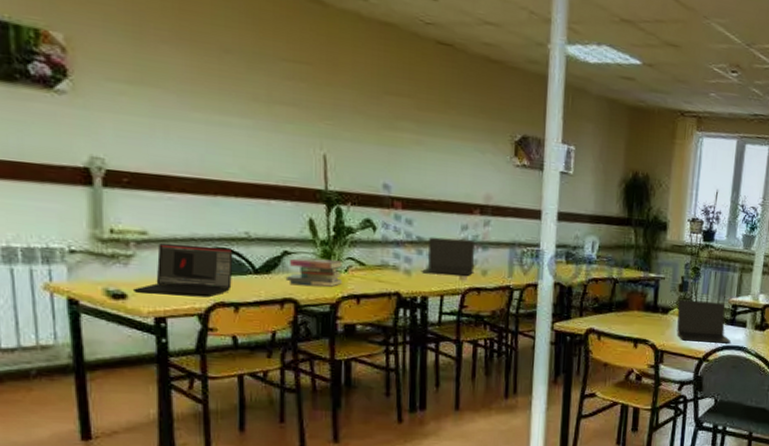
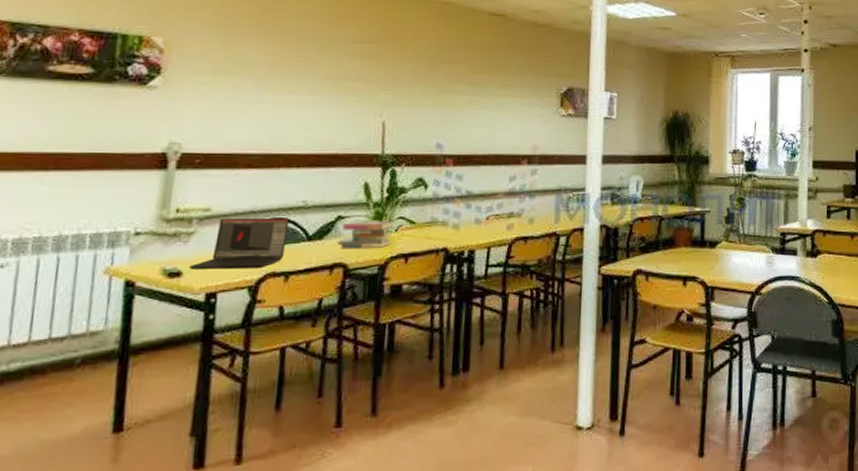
laptop: present [422,237,474,277] -> none [470,190,522,227]
laptop: present [677,299,731,344] -> none [725,231,782,274]

